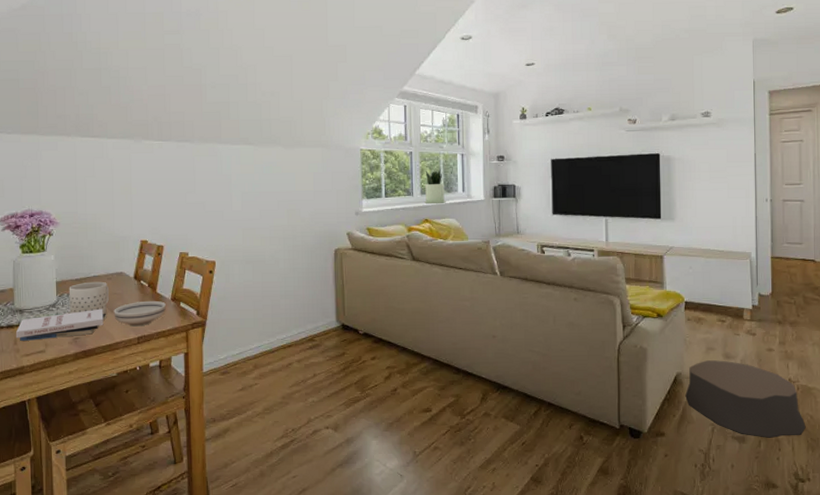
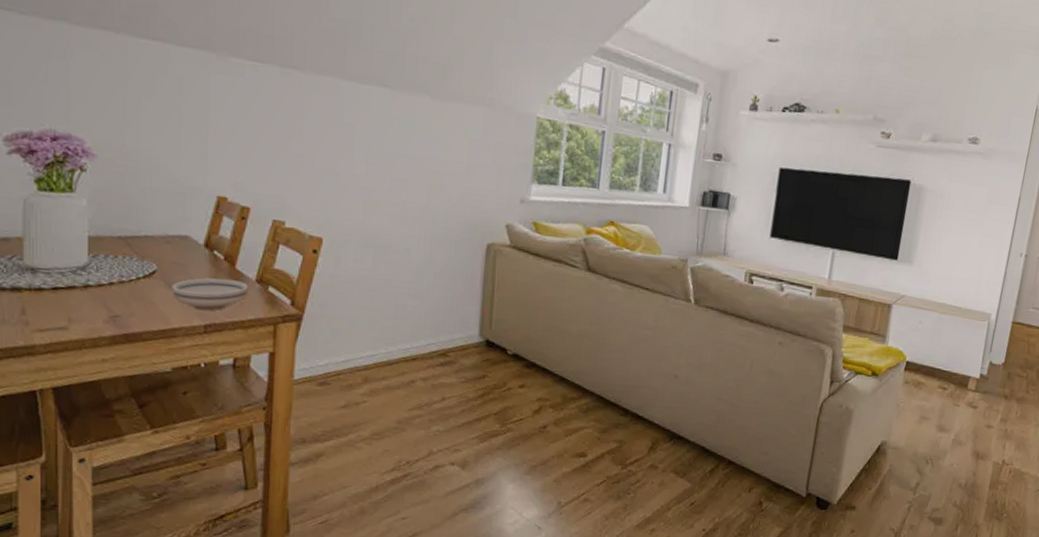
books: present [15,308,107,341] -> none [23,280,162,314]
mug: present [69,281,110,315] -> none [106,242,168,290]
planter: present [423,169,447,205] -> none [611,159,642,205]
pouf: present [685,360,806,438] -> none [886,431,1010,523]

